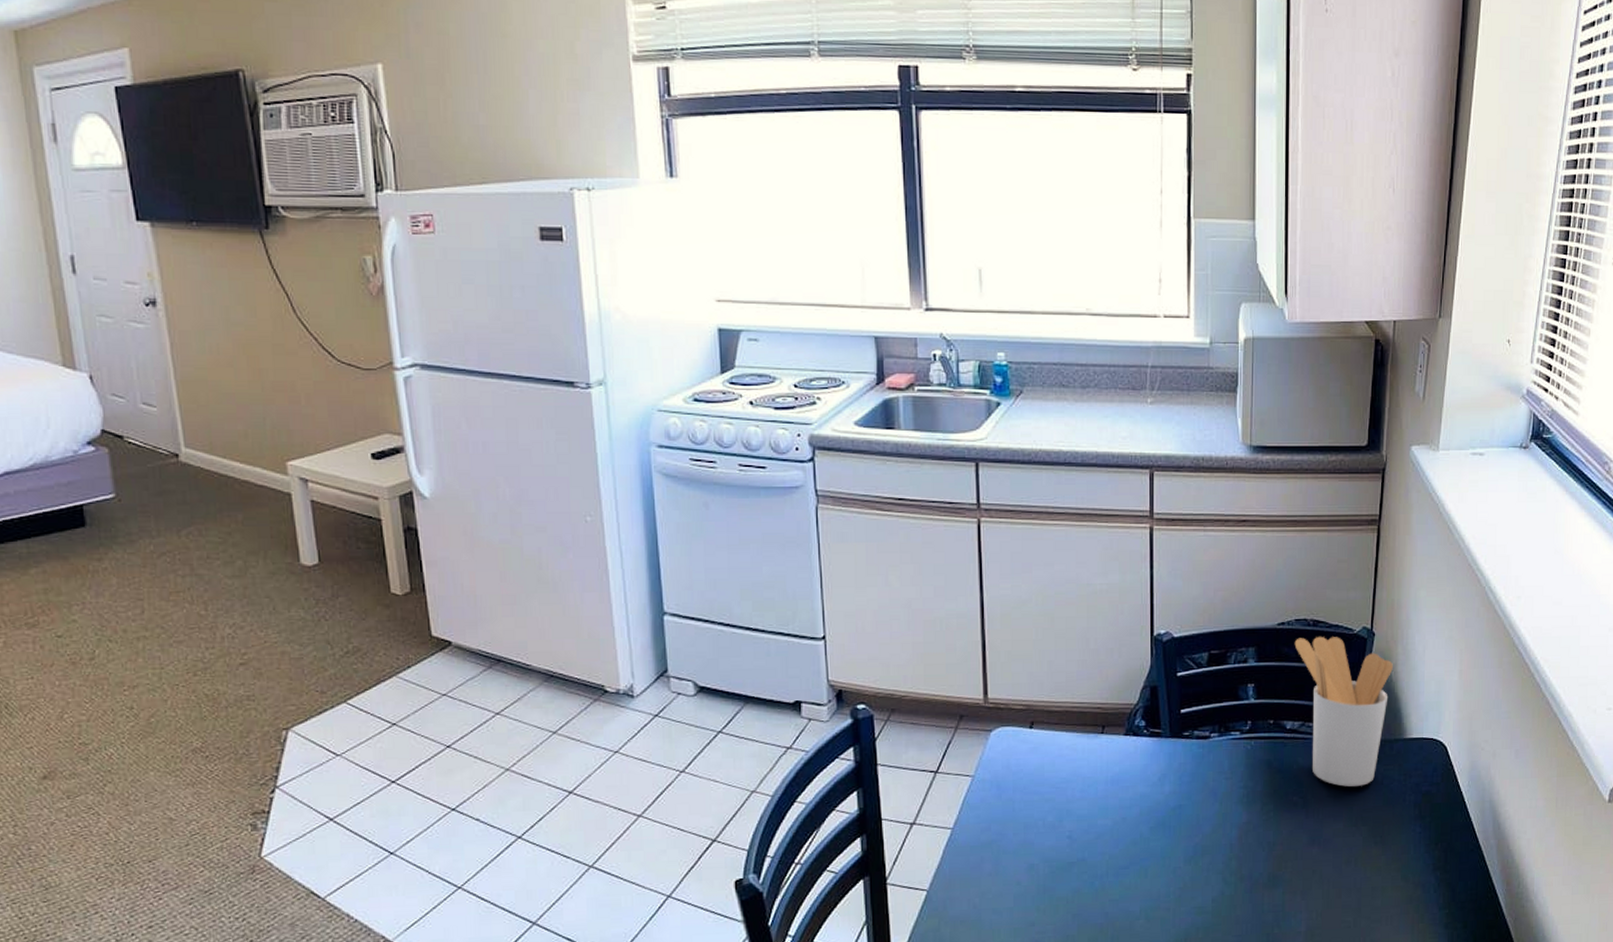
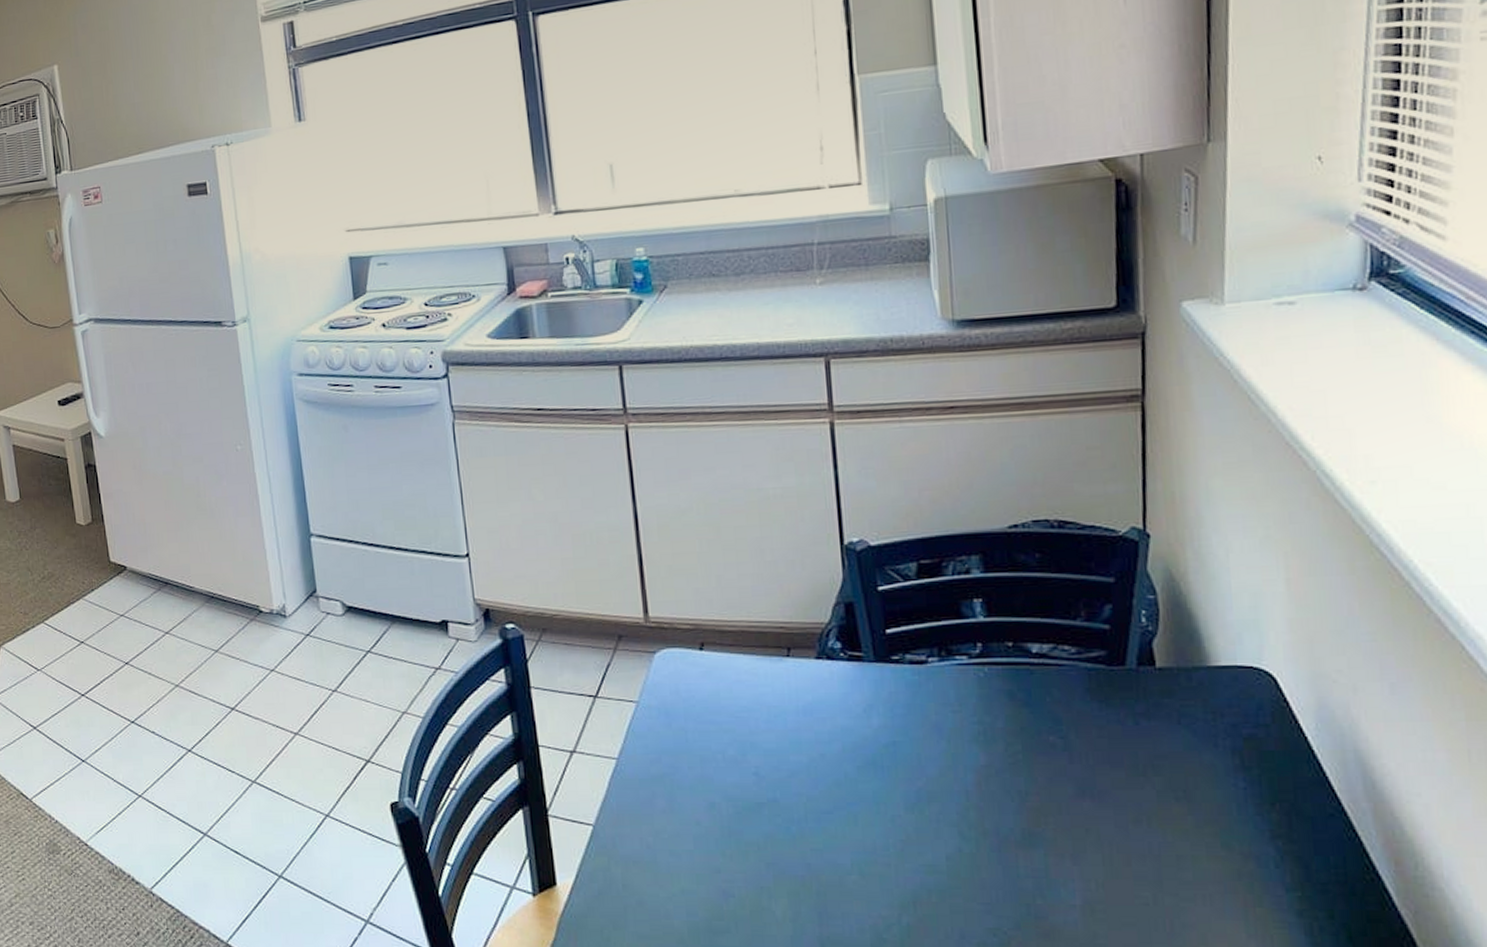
utensil holder: present [1294,636,1393,787] -> none [1033,539,1181,726]

